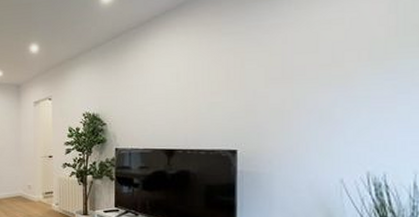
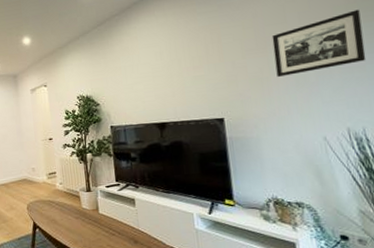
picture frame: none [300,44,400,111] -> present [271,9,366,77]

